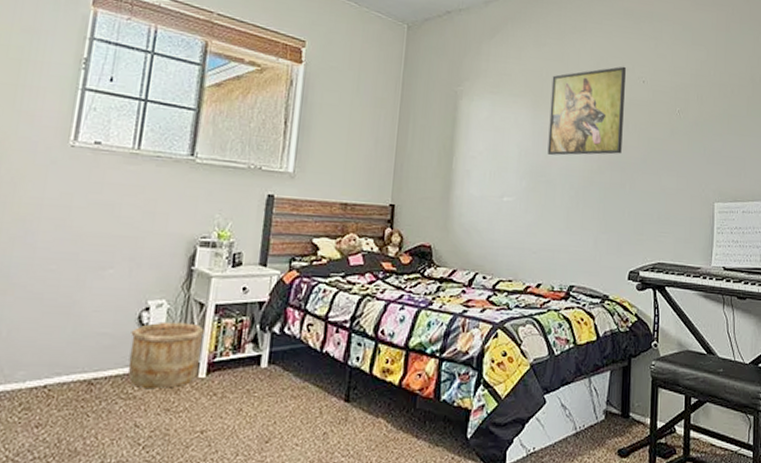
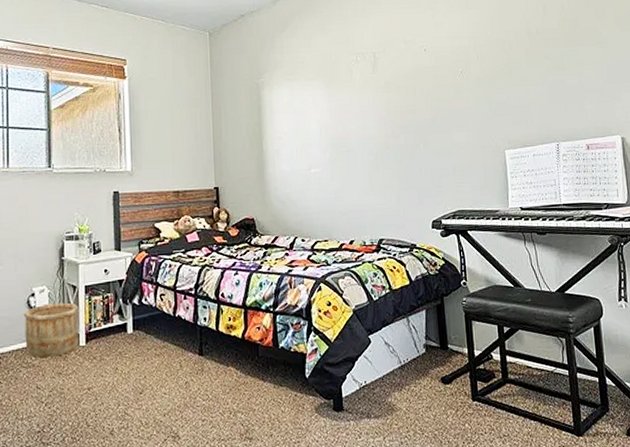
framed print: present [547,66,626,156] -> none [341,39,412,127]

